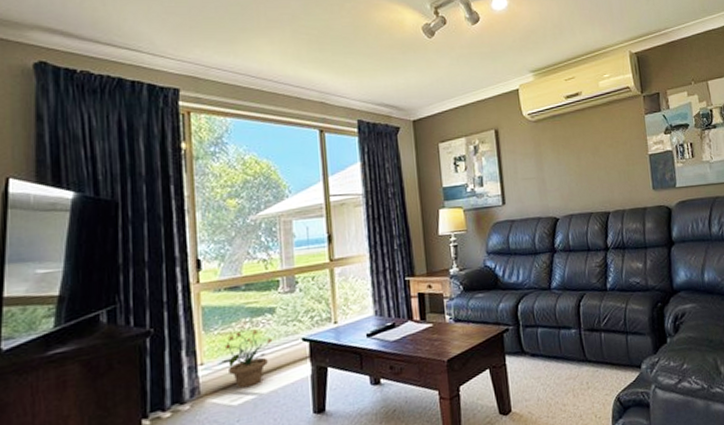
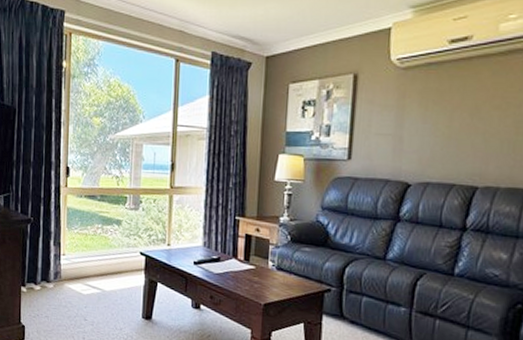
potted plant: present [218,329,273,389] -> none [75,234,117,283]

